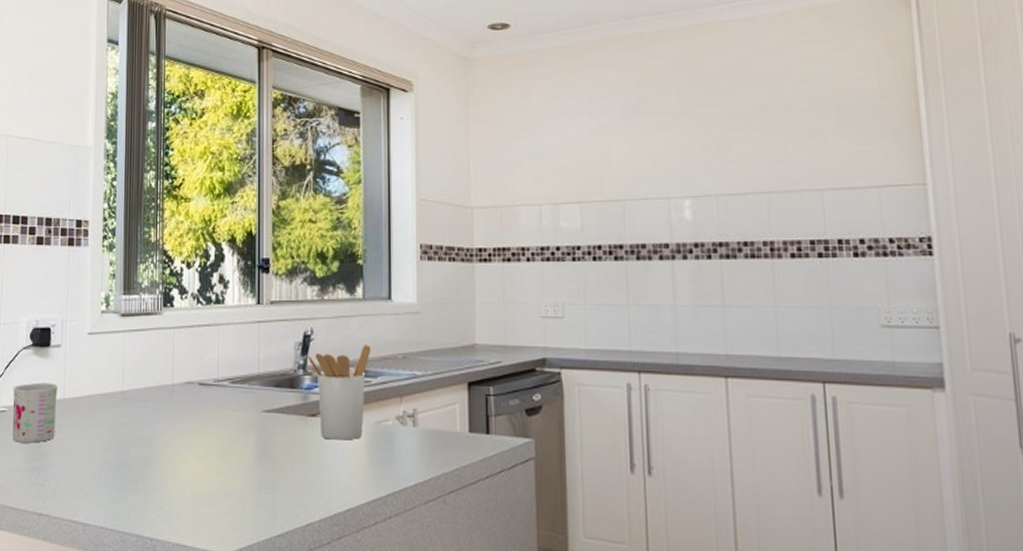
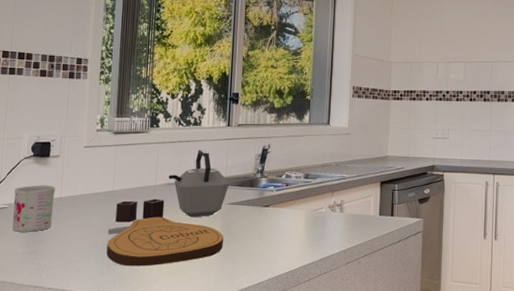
cutting board: none [118,426,259,494] -> present [106,216,223,266]
kettle: none [127,335,263,434] -> present [115,149,230,223]
utensil holder: present [307,344,371,440] -> none [265,155,313,223]

